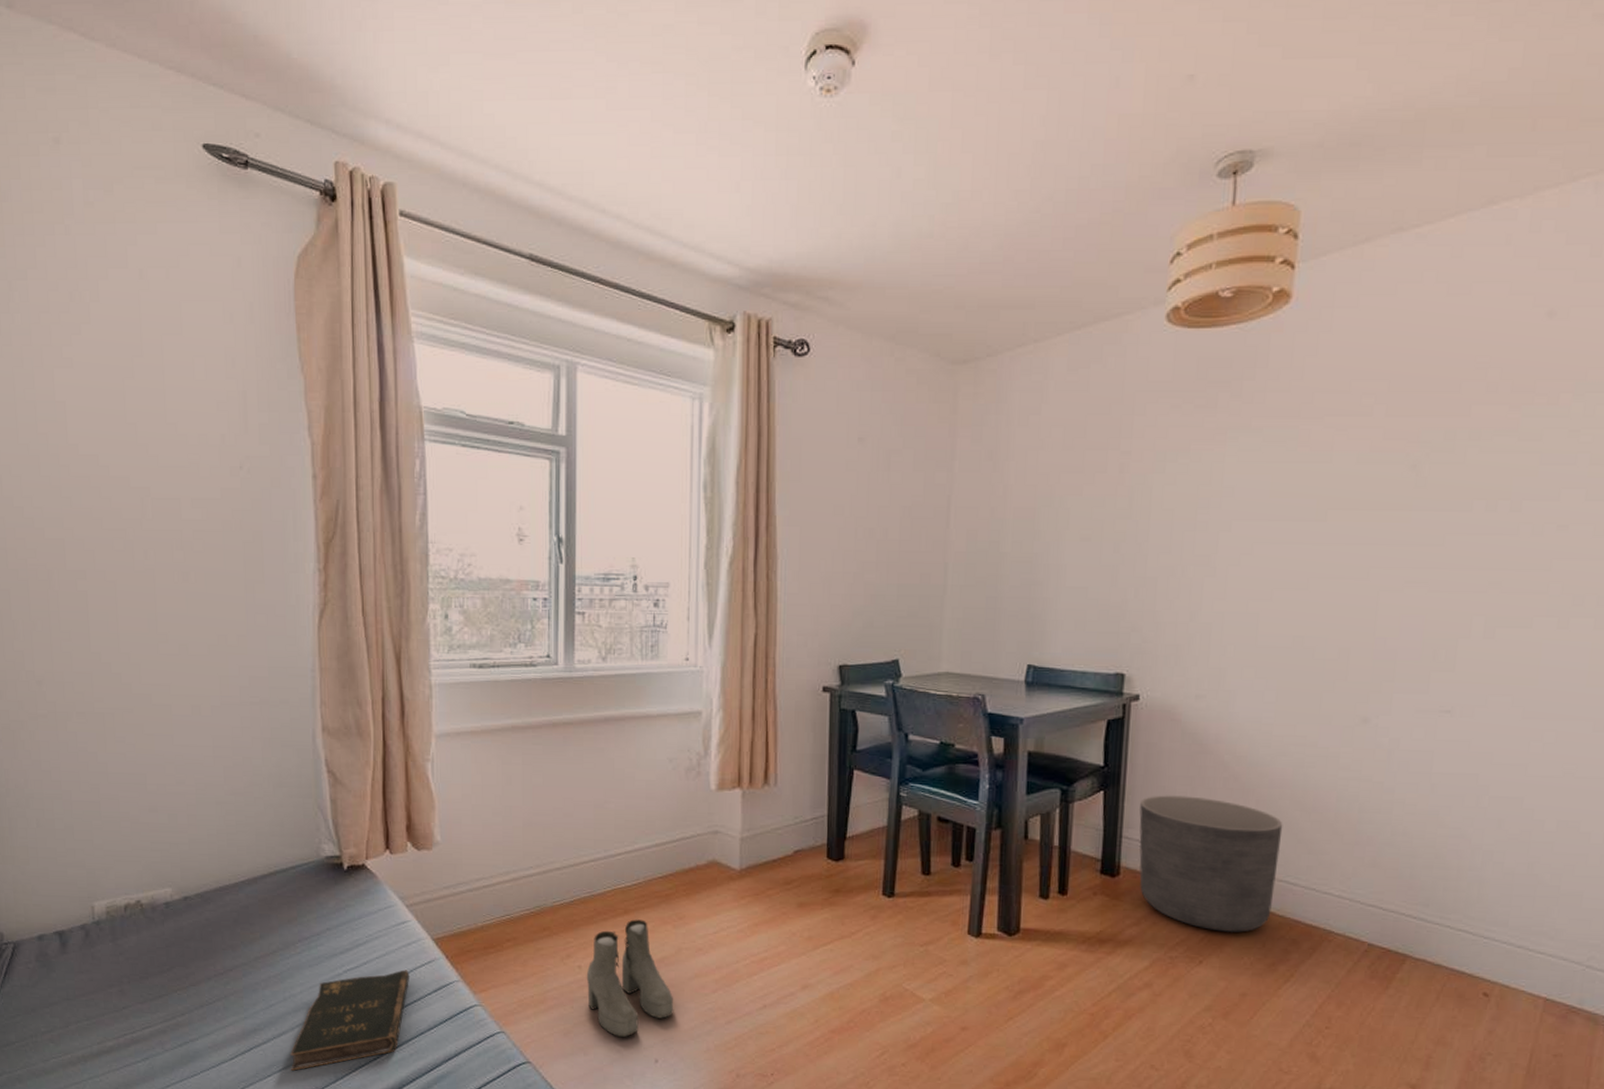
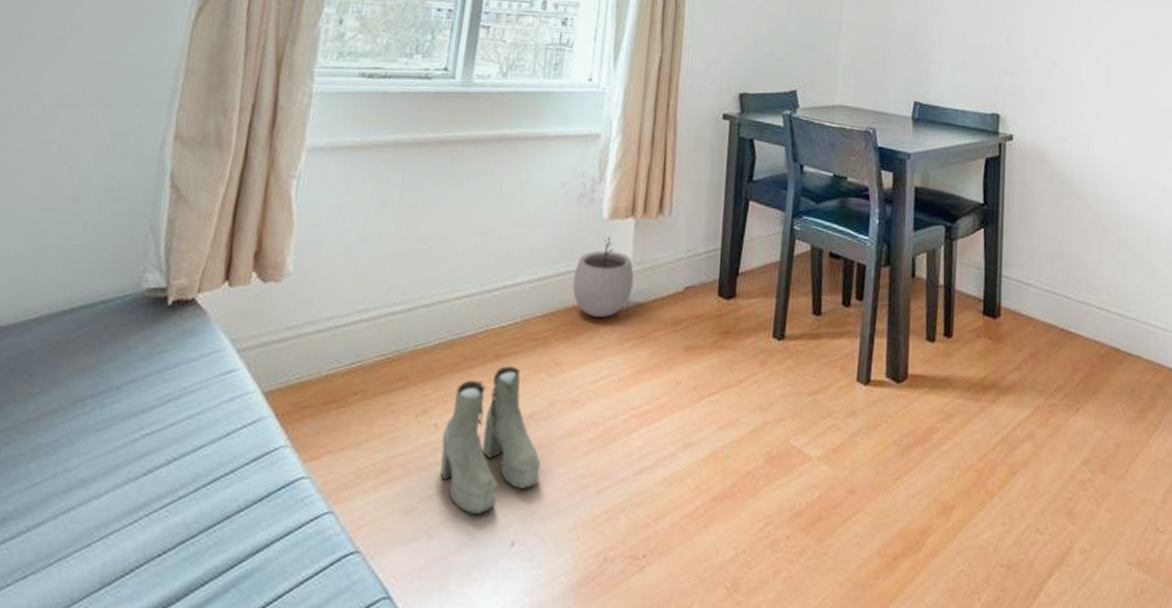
bible: present [290,969,410,1071] -> none [41,432,227,576]
plant pot: none [688,806,745,878] -> present [572,237,634,317]
planter: present [1139,795,1283,932] -> none [1017,234,1142,377]

